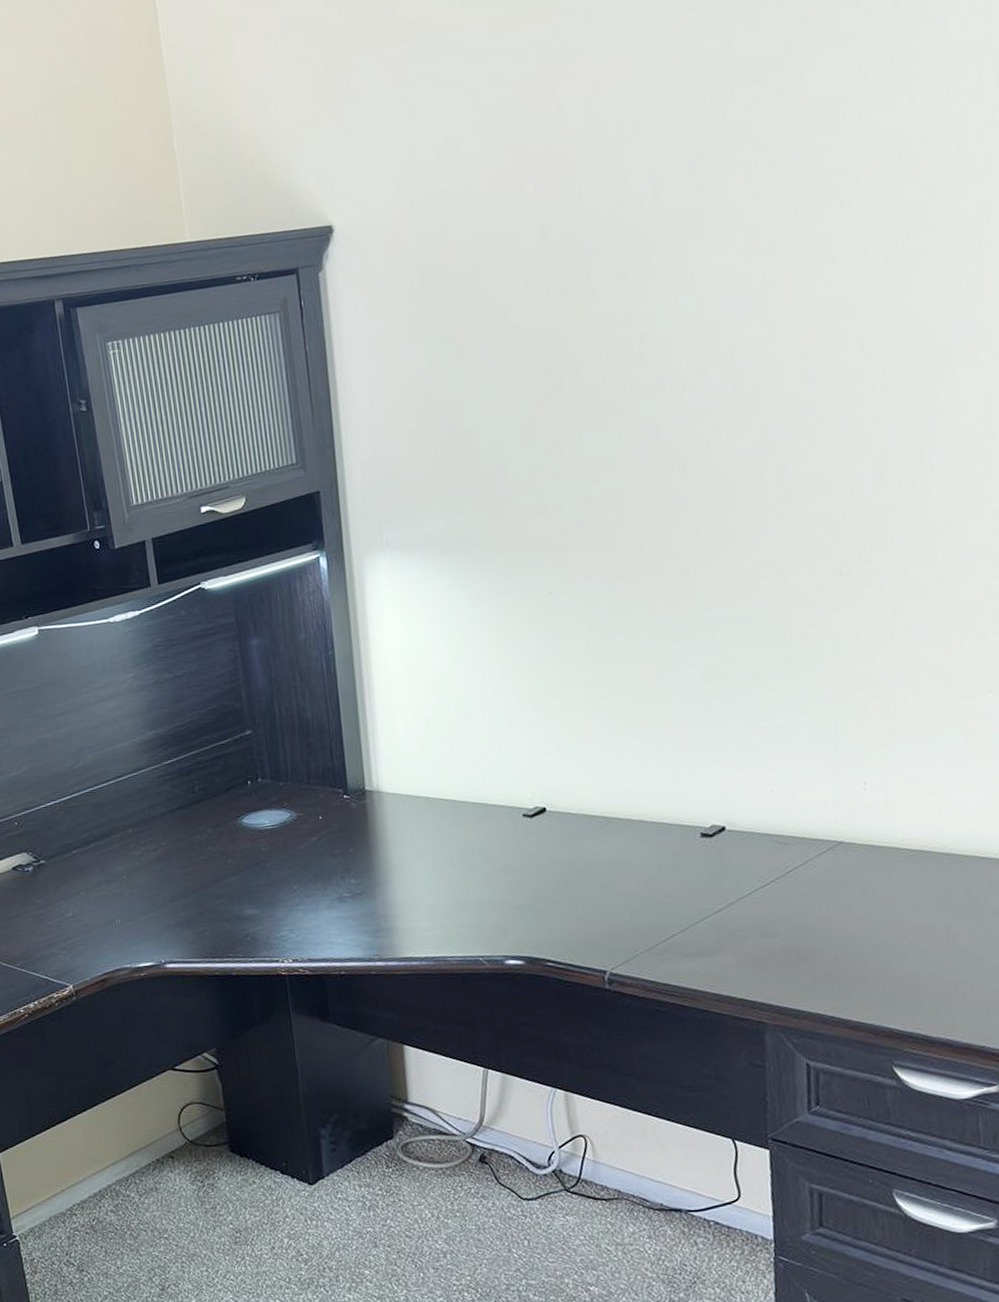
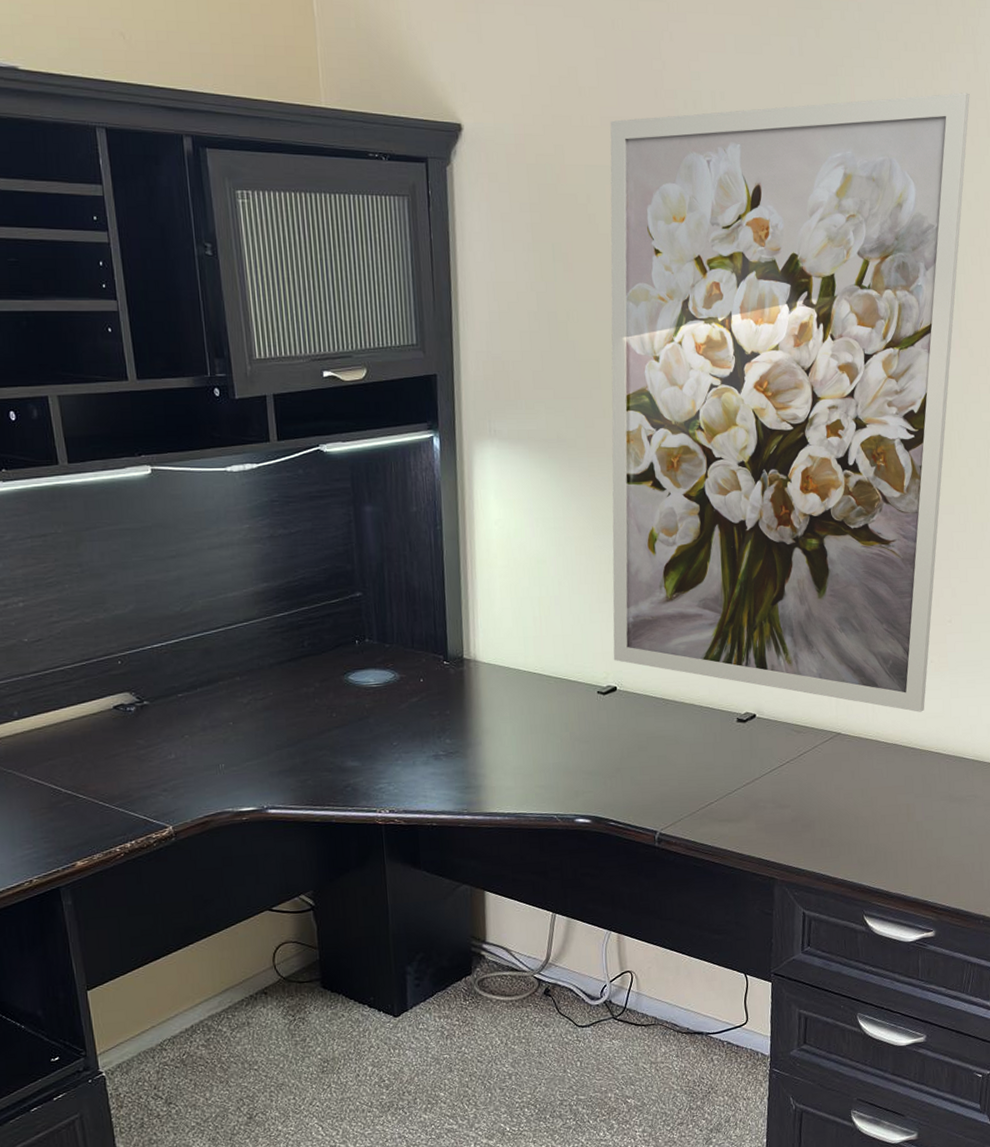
wall art: none [499,42,968,809] -> present [610,92,970,712]

